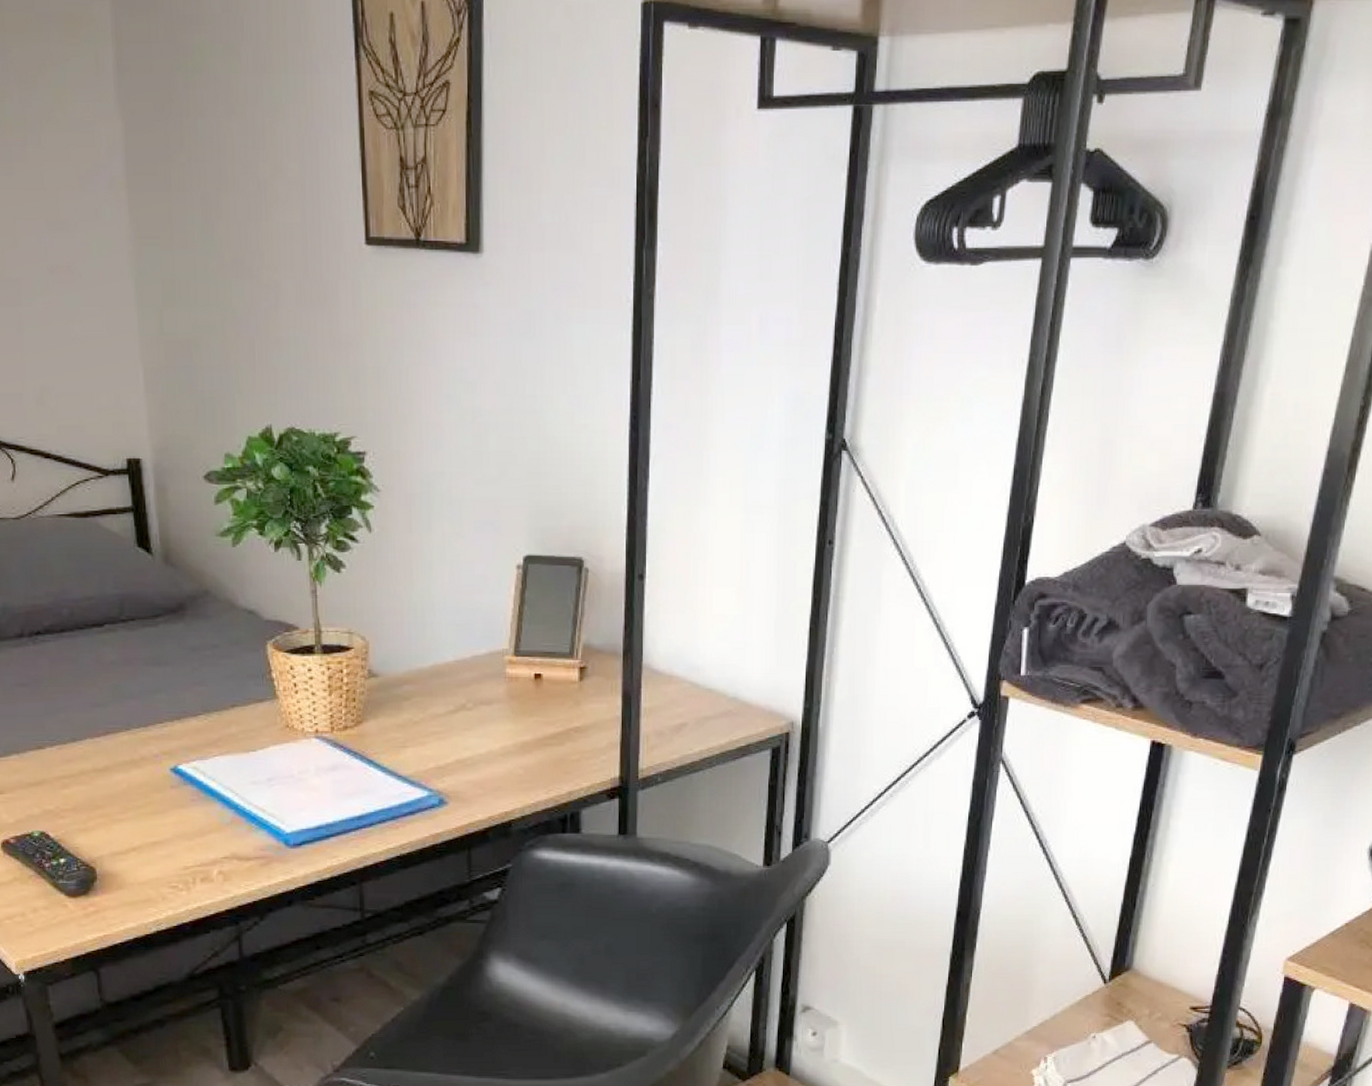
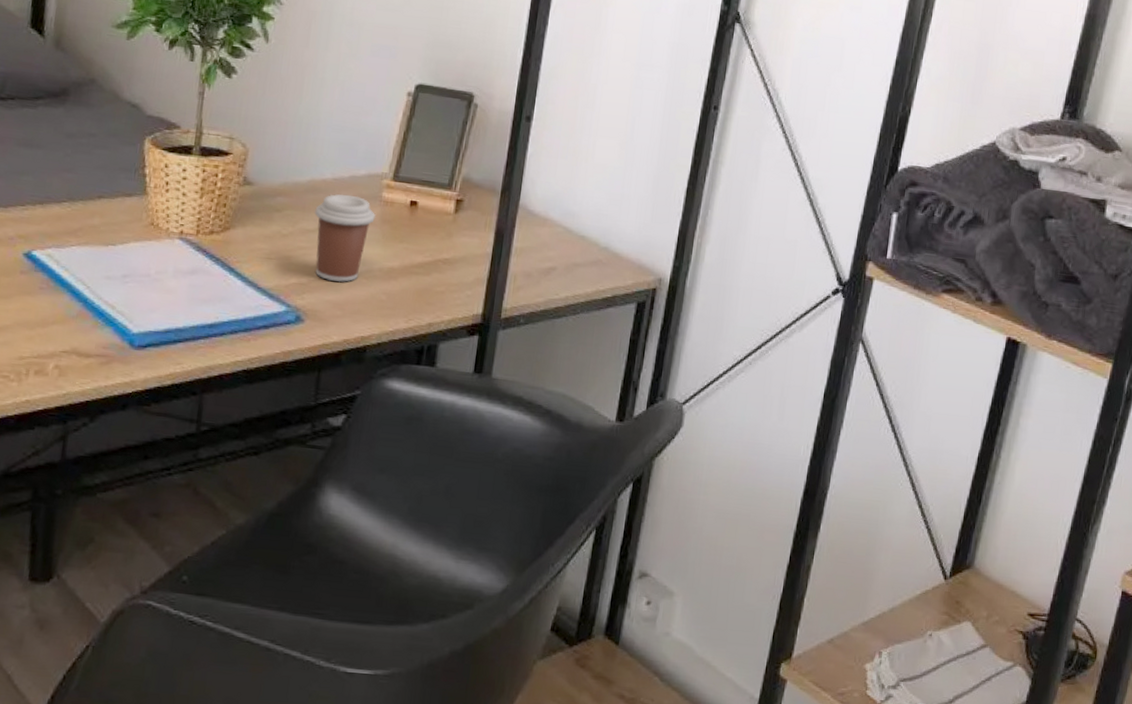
coffee cup: none [442,675,502,762] -> present [314,194,375,283]

